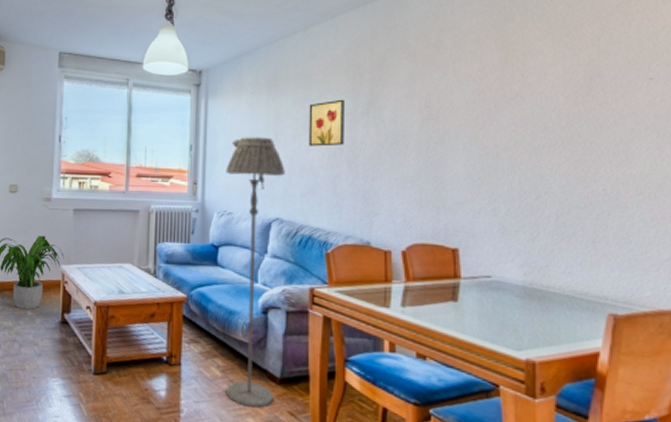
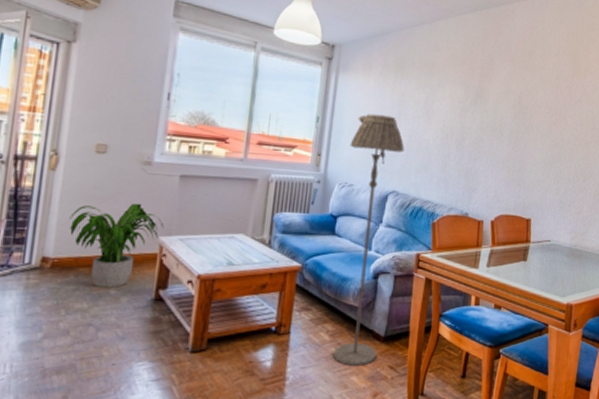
wall art: present [308,99,344,147] -> none [426,88,459,129]

